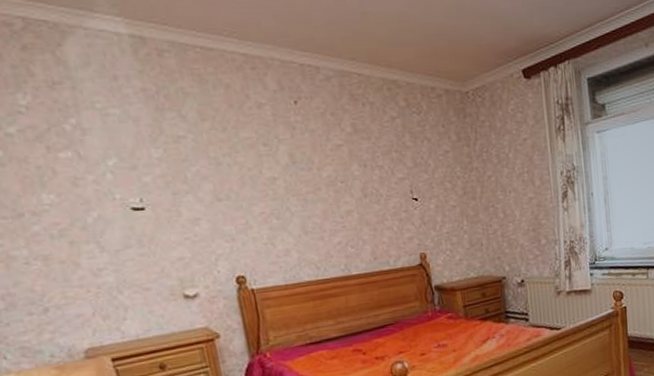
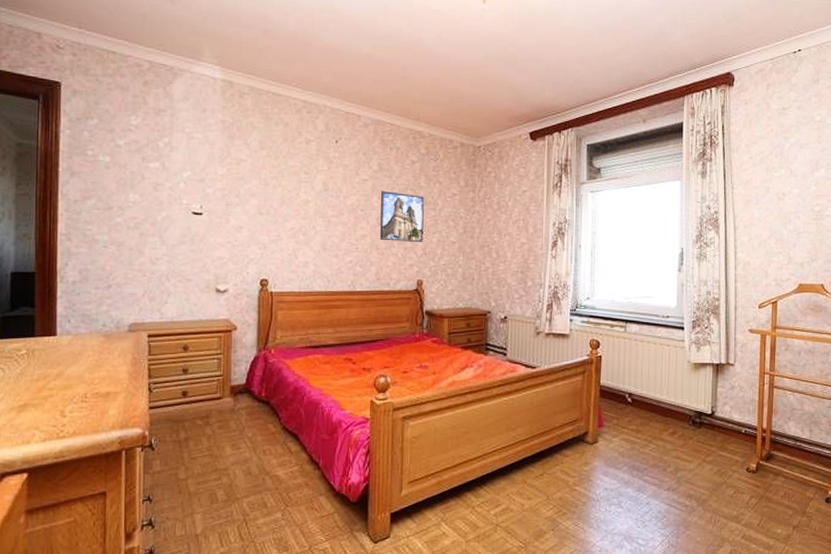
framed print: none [361,155,419,214] -> present [380,190,424,242]

